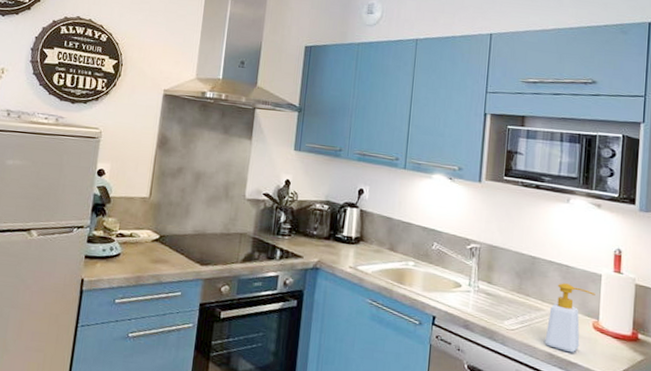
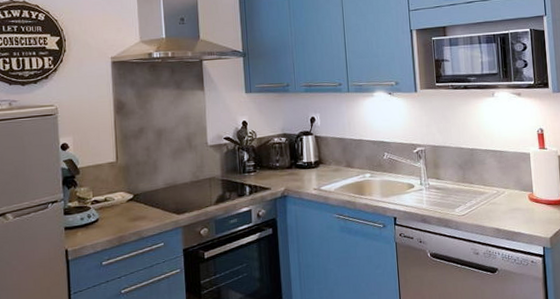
soap bottle: present [545,283,596,353] -> none [491,166,527,225]

